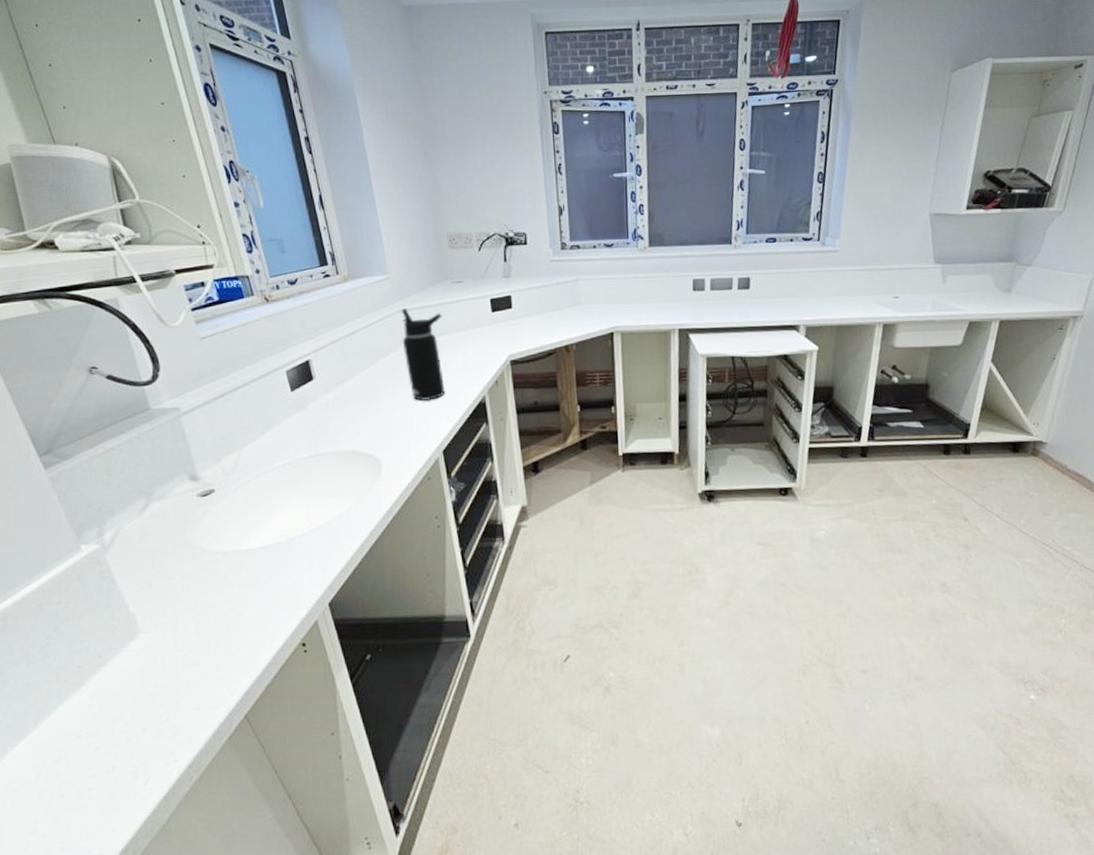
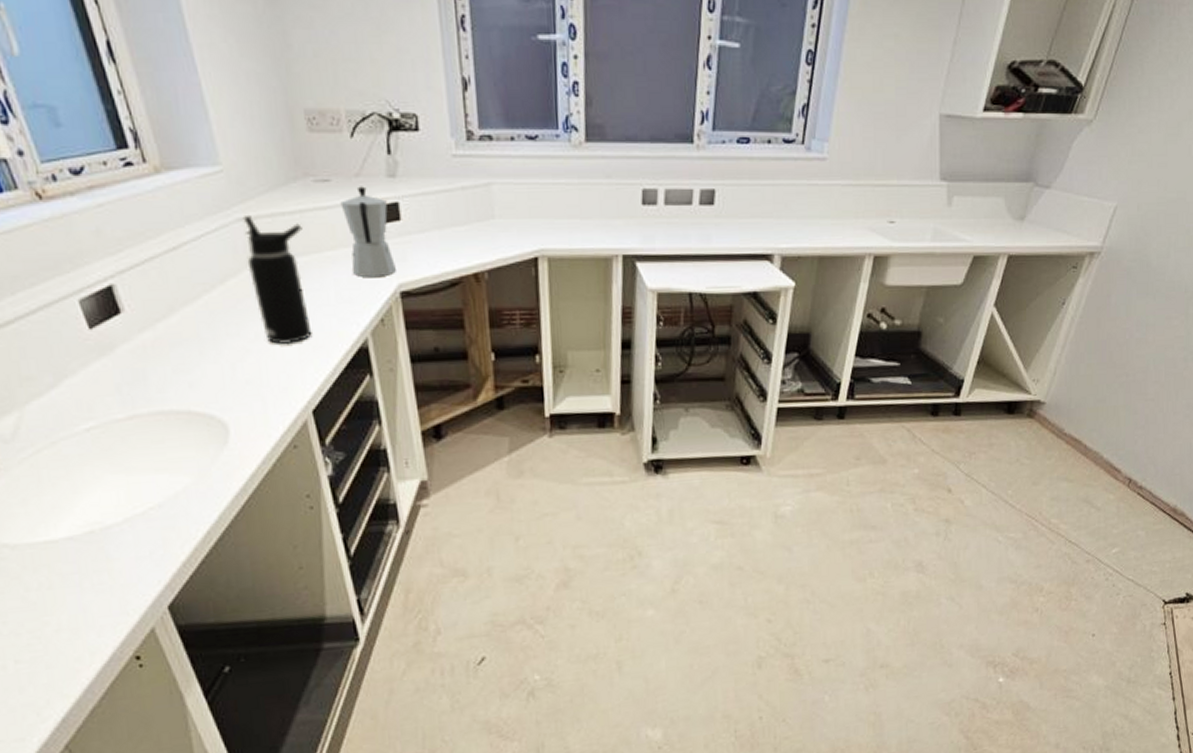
moka pot: none [469,285,508,351] -> present [340,186,396,278]

